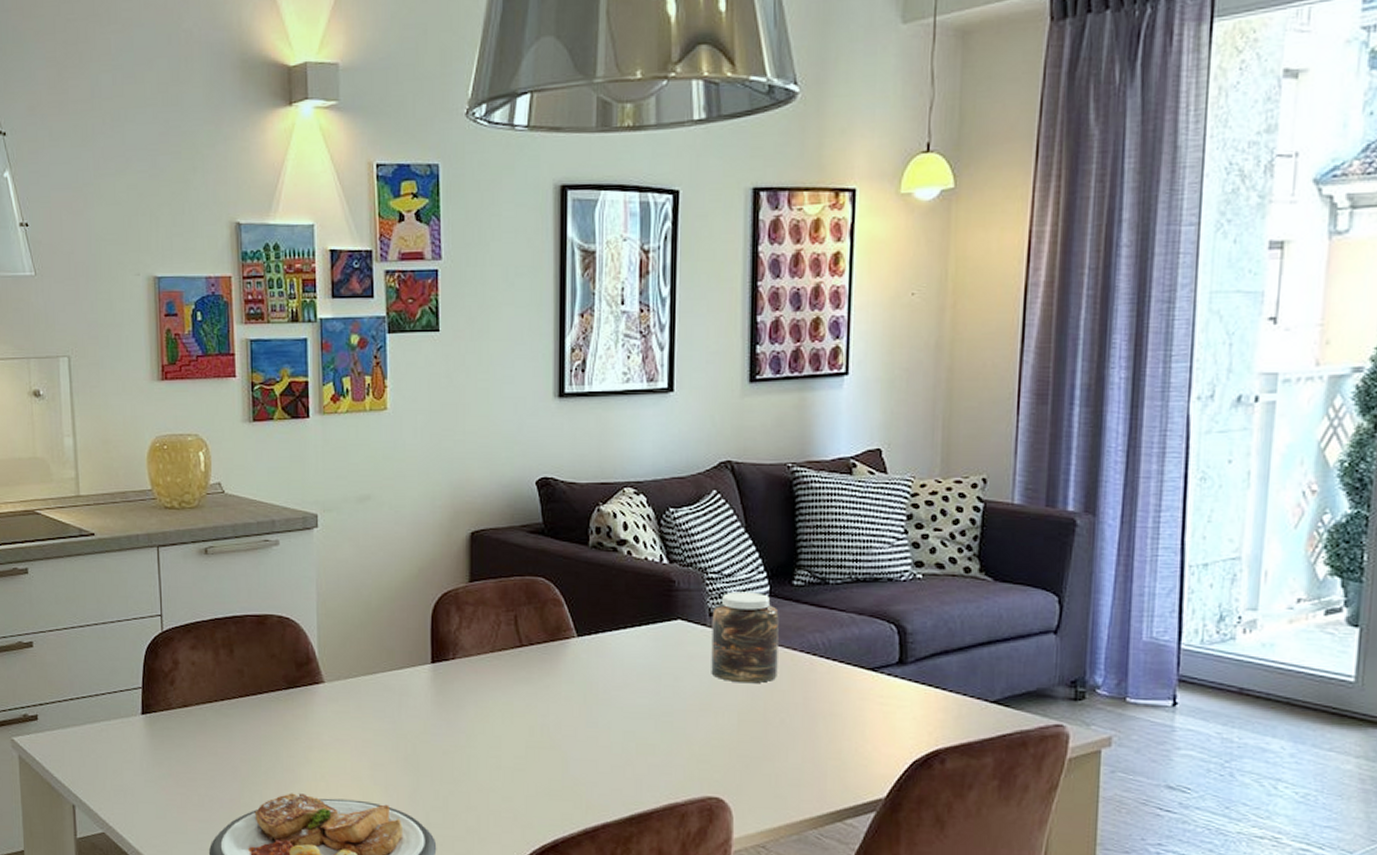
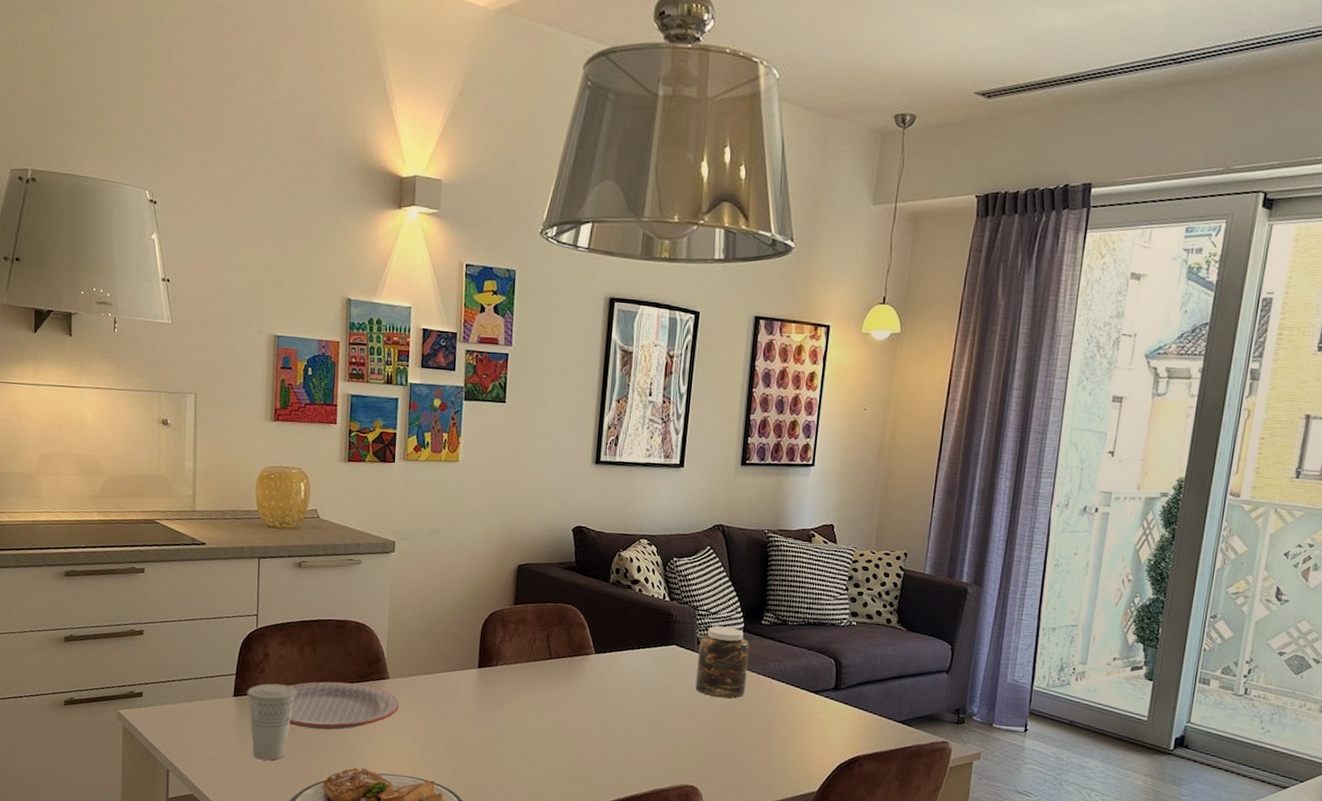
cup: none [157,696,214,789] -> present [247,683,296,761]
plate: none [203,690,339,749] -> present [287,681,400,730]

